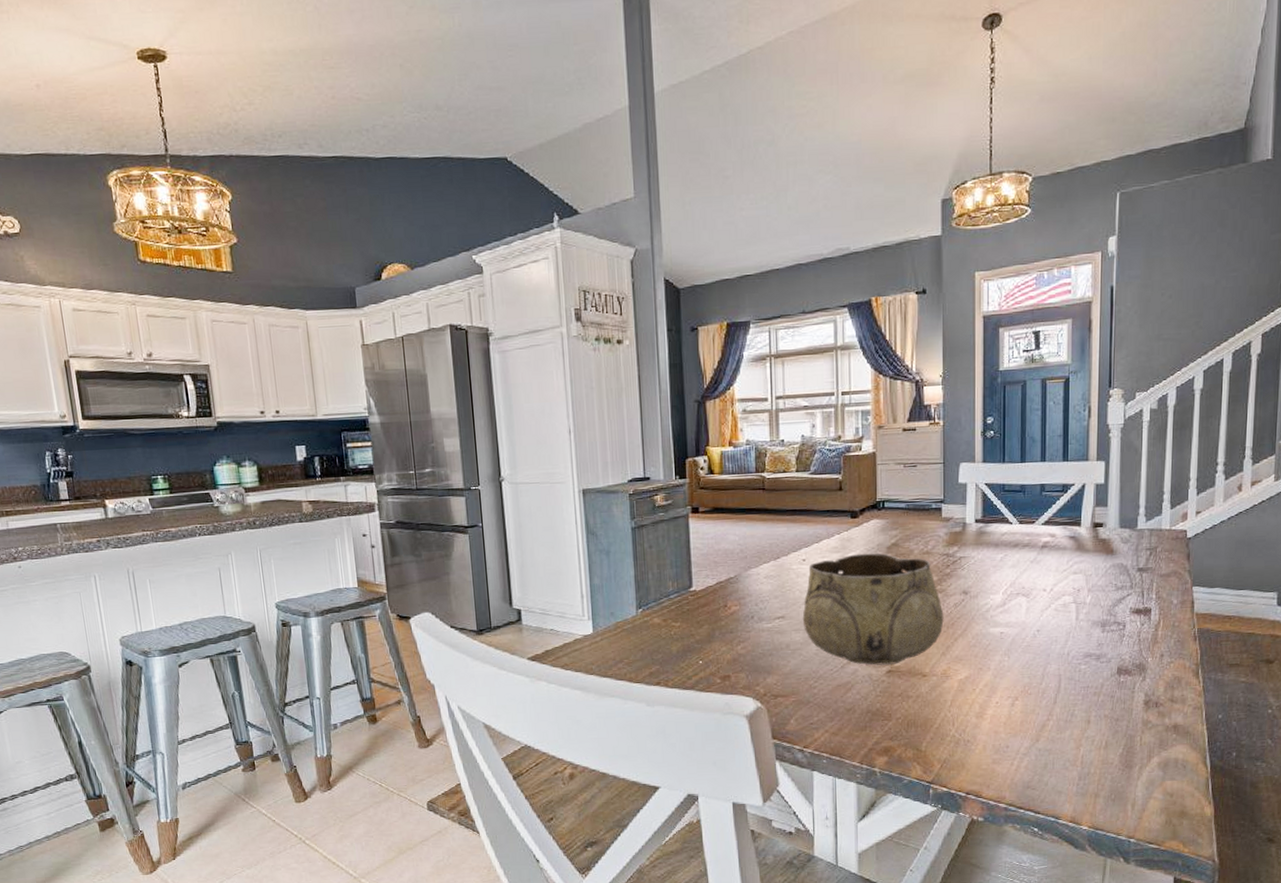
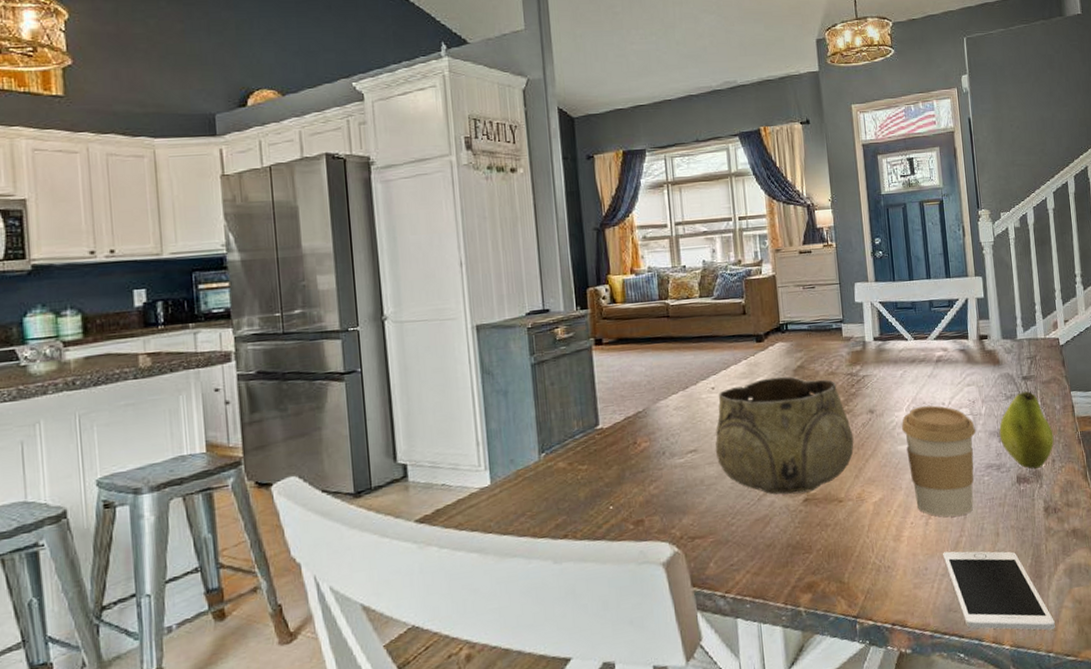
coffee cup: none [995,591,1077,701] -> present [901,405,976,517]
cell phone: none [1027,733,1140,818] -> present [943,551,1055,631]
fruit: none [1103,583,1166,663] -> present [999,391,1054,470]

